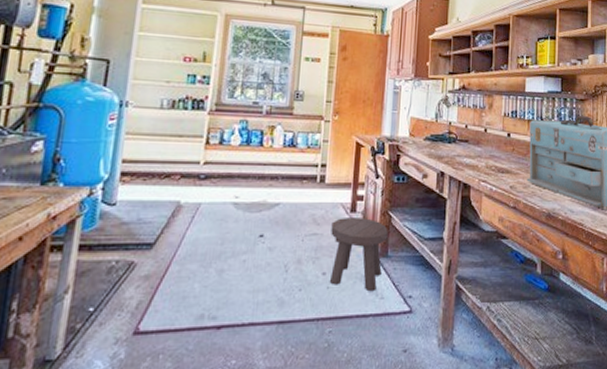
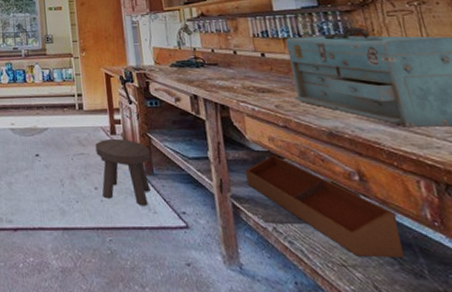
storage bin: none [473,235,583,329] -> present [245,155,404,257]

